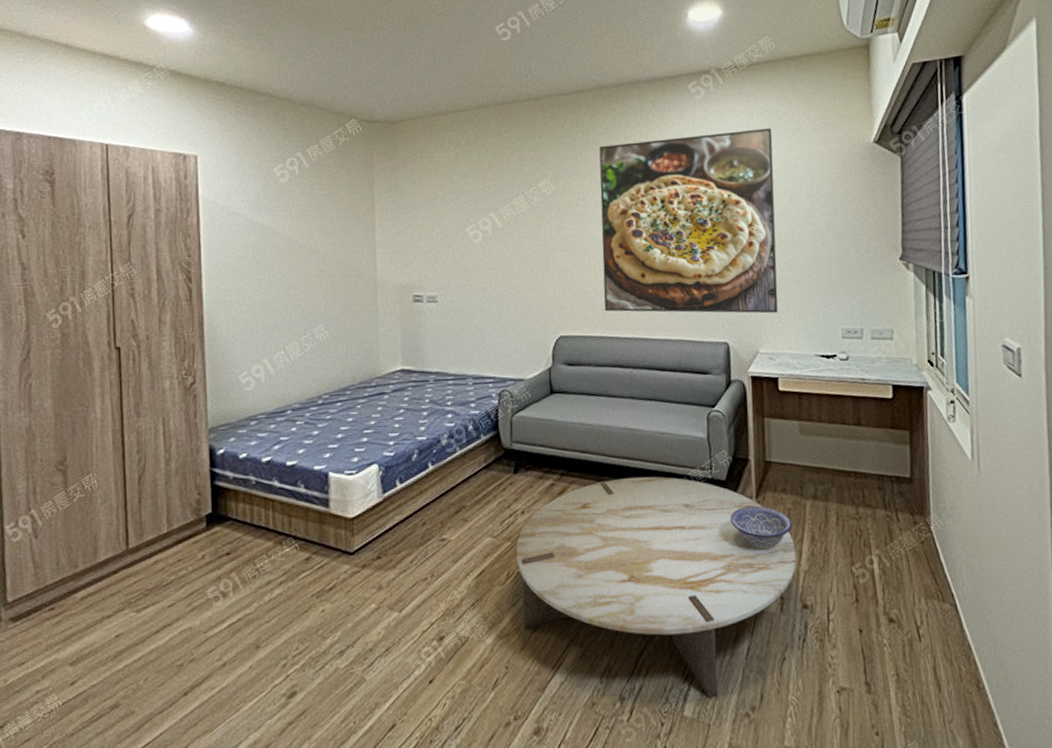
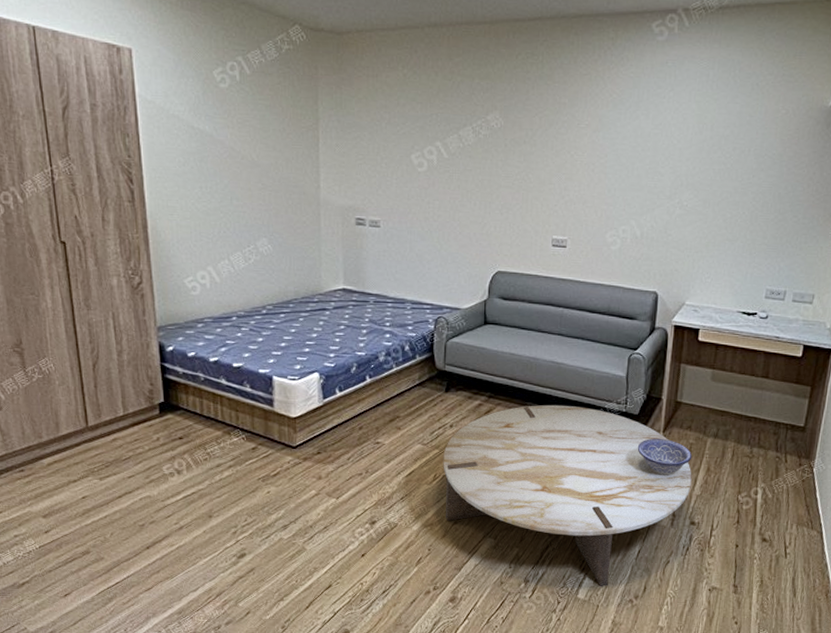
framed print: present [599,128,778,314] -> none [542,79,732,269]

